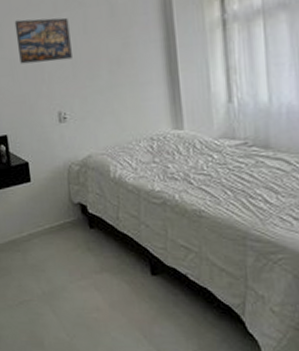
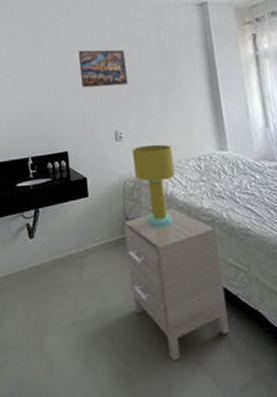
nightstand: none [69,191,178,334] -> present [124,208,231,361]
table lamp: none [78,124,124,210] -> present [133,144,175,226]

